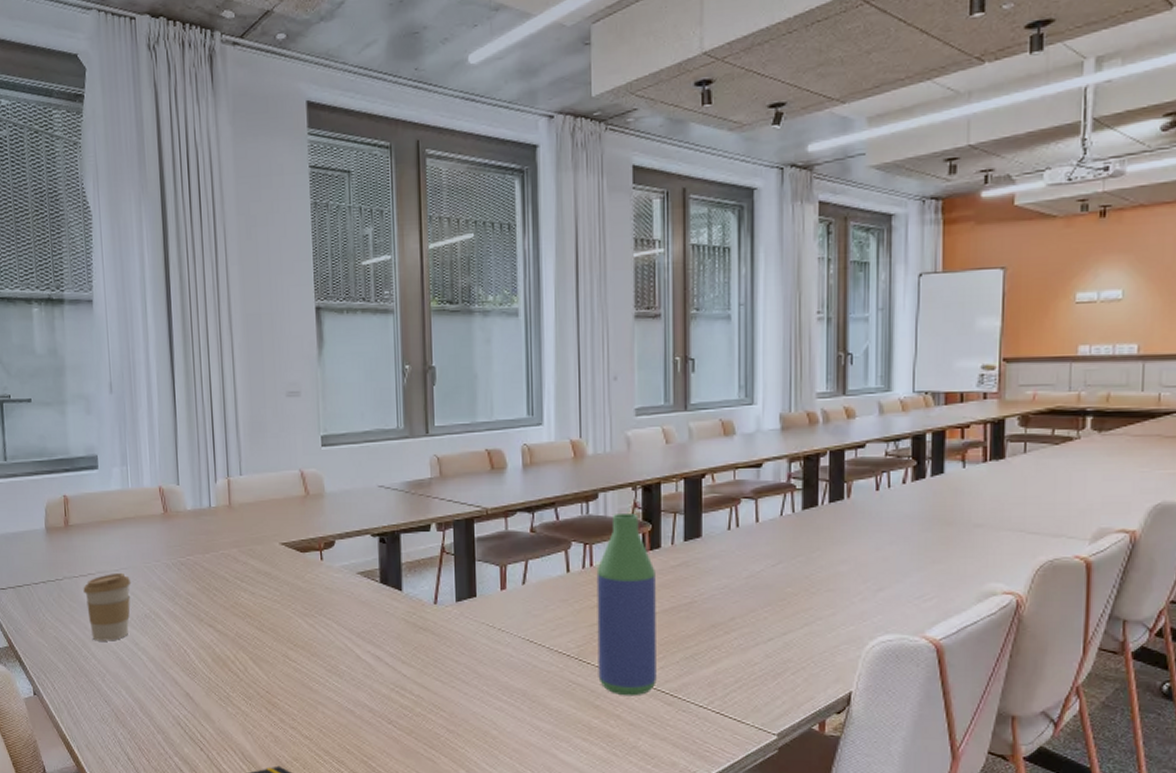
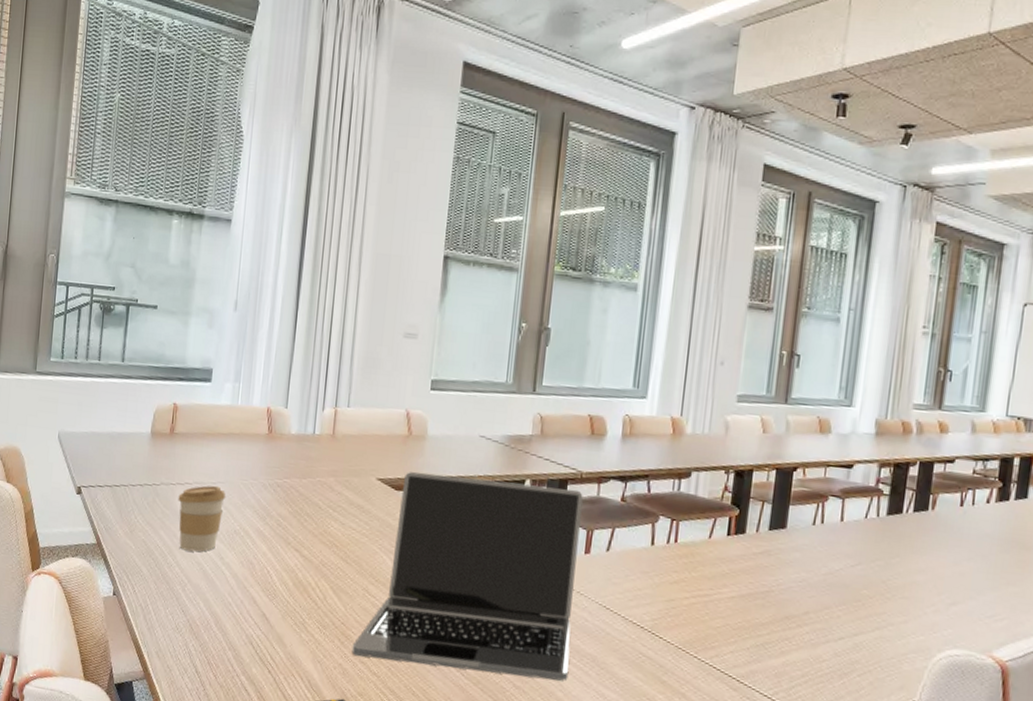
laptop: none [280,527,501,722] -> present [351,471,583,681]
bottle: present [596,514,657,696] -> none [668,494,738,677]

